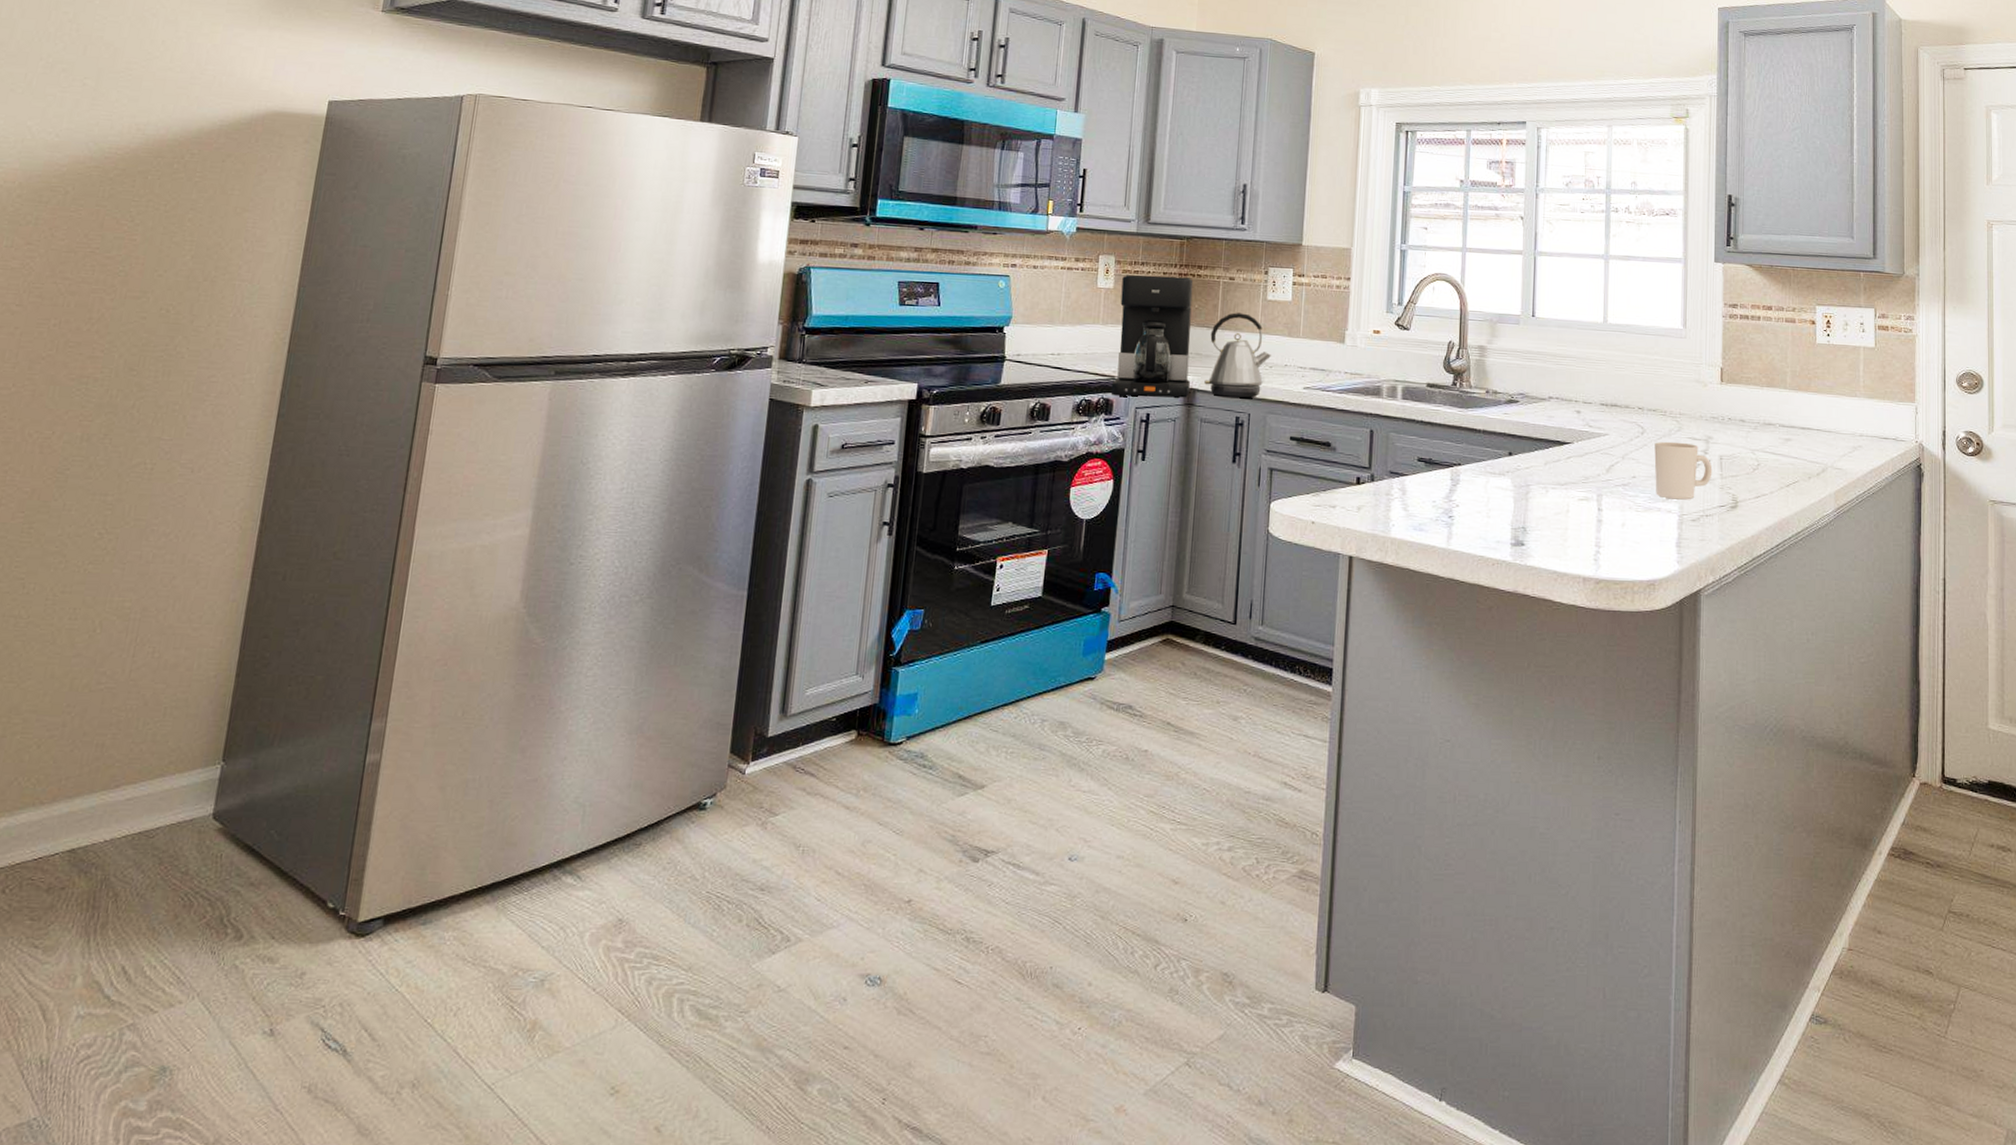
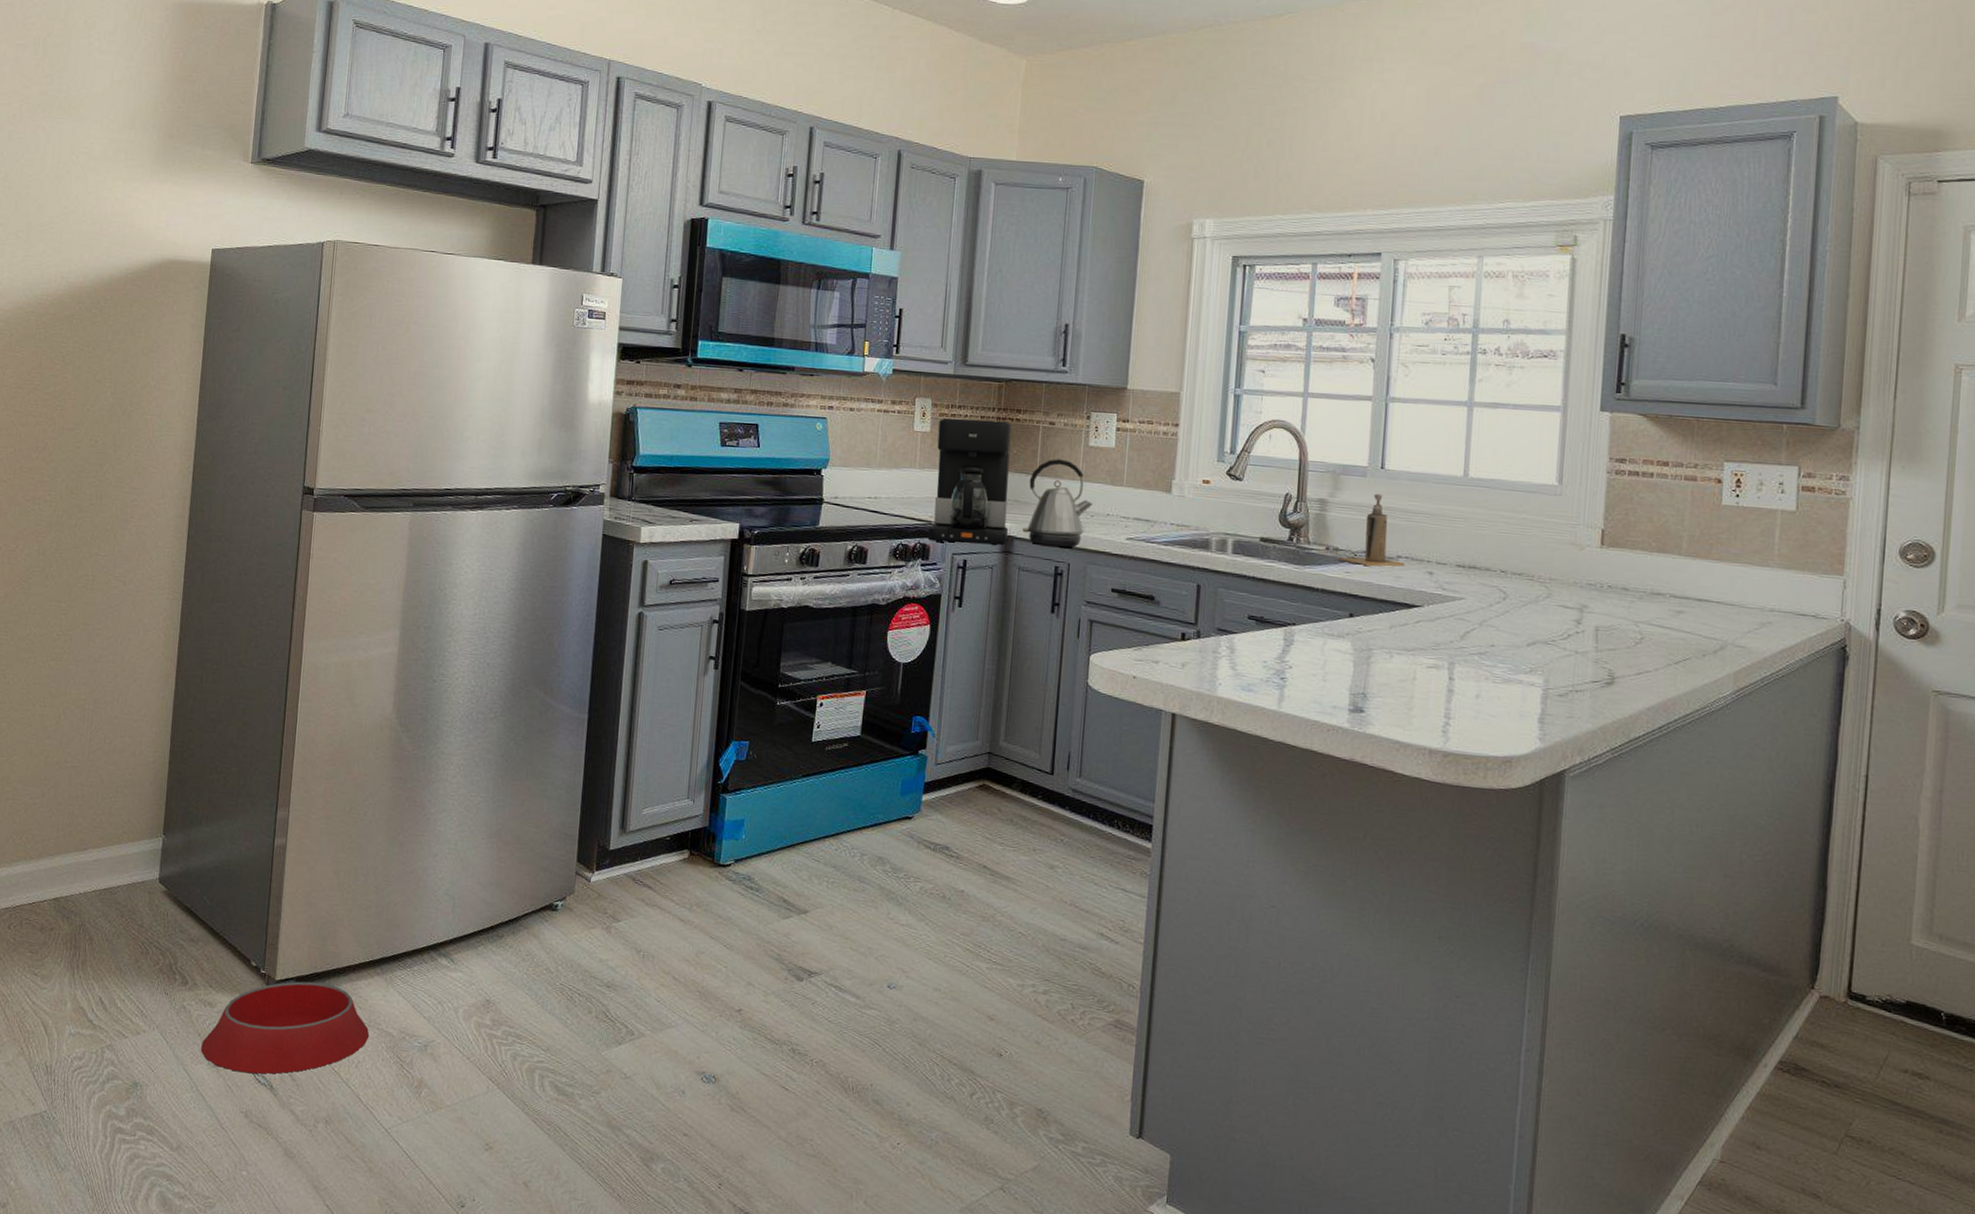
pet bowl: none [255,919,474,1037] -> present [201,981,370,1074]
soap dispenser: none [1496,339,1556,408] -> present [1337,493,1405,567]
mug: present [1654,441,1713,500] -> none [1517,608,1586,673]

